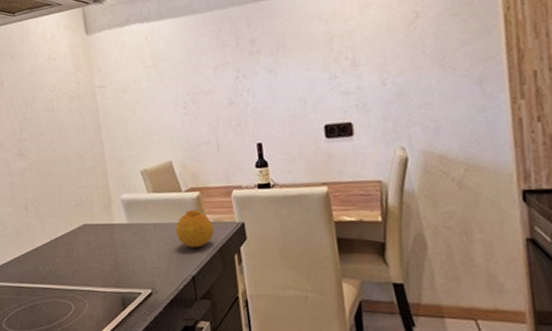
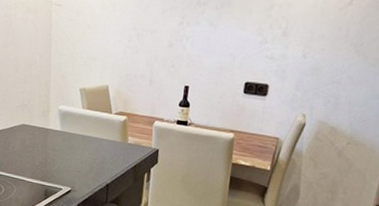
fruit: present [175,209,214,248] -> none [100,130,133,162]

